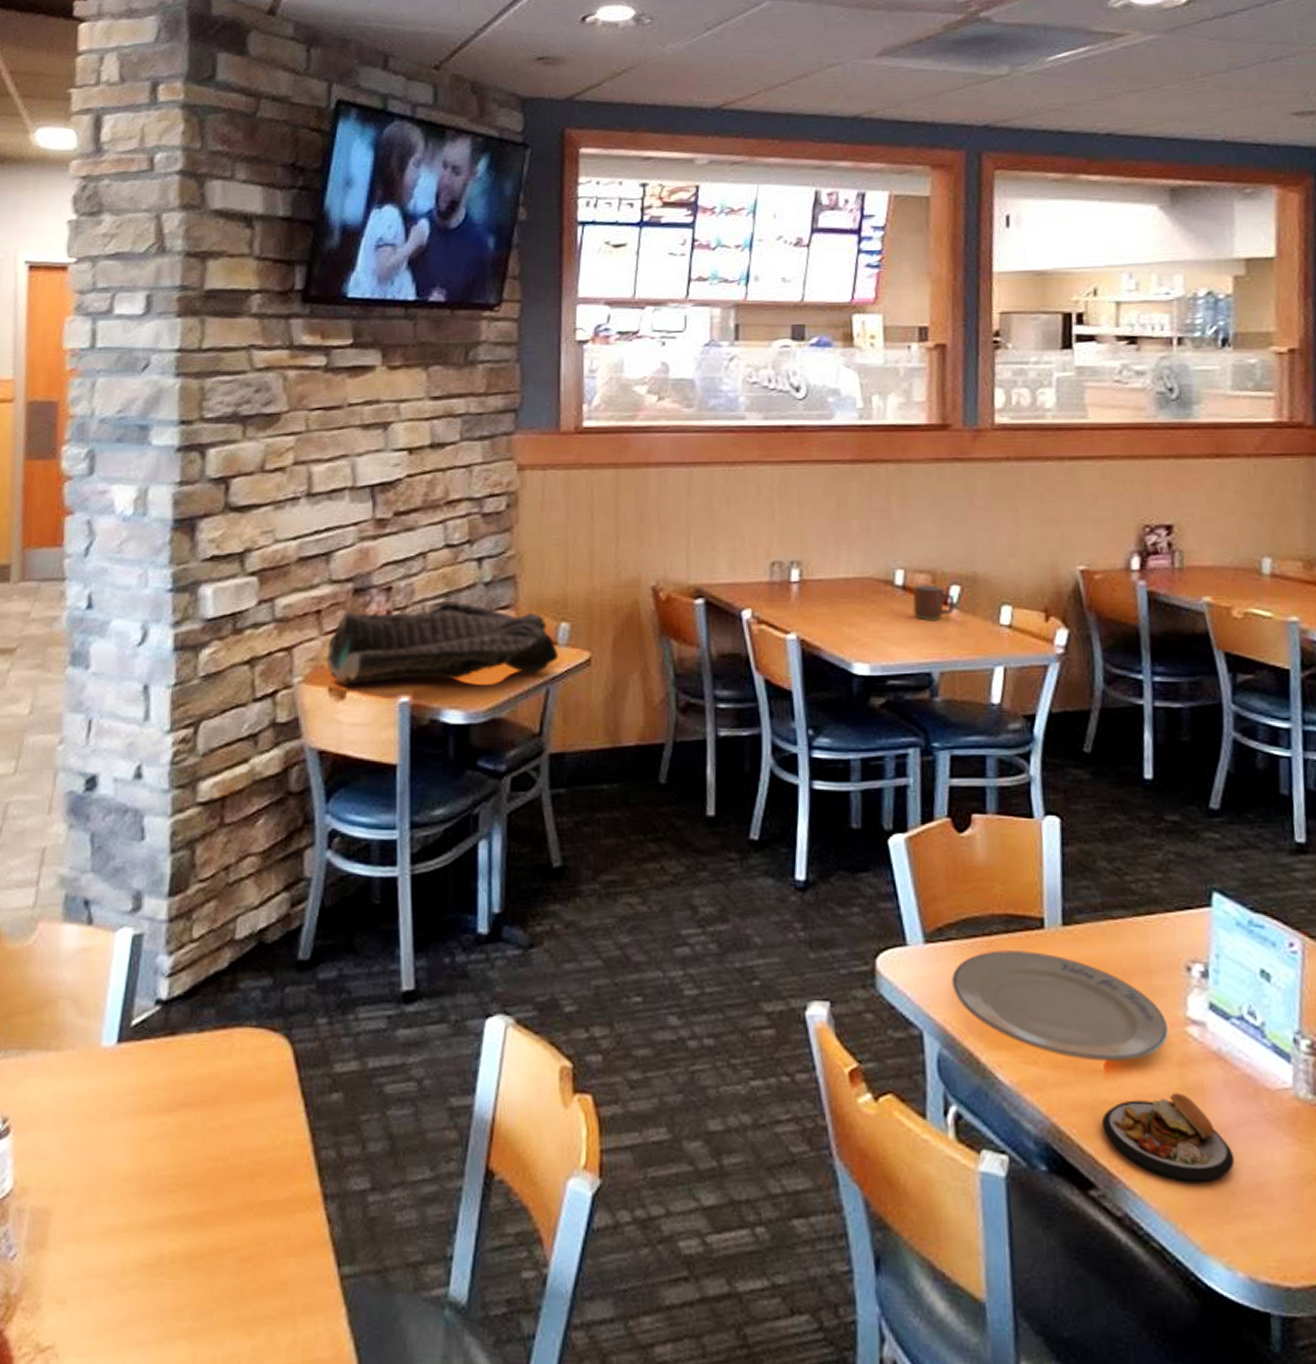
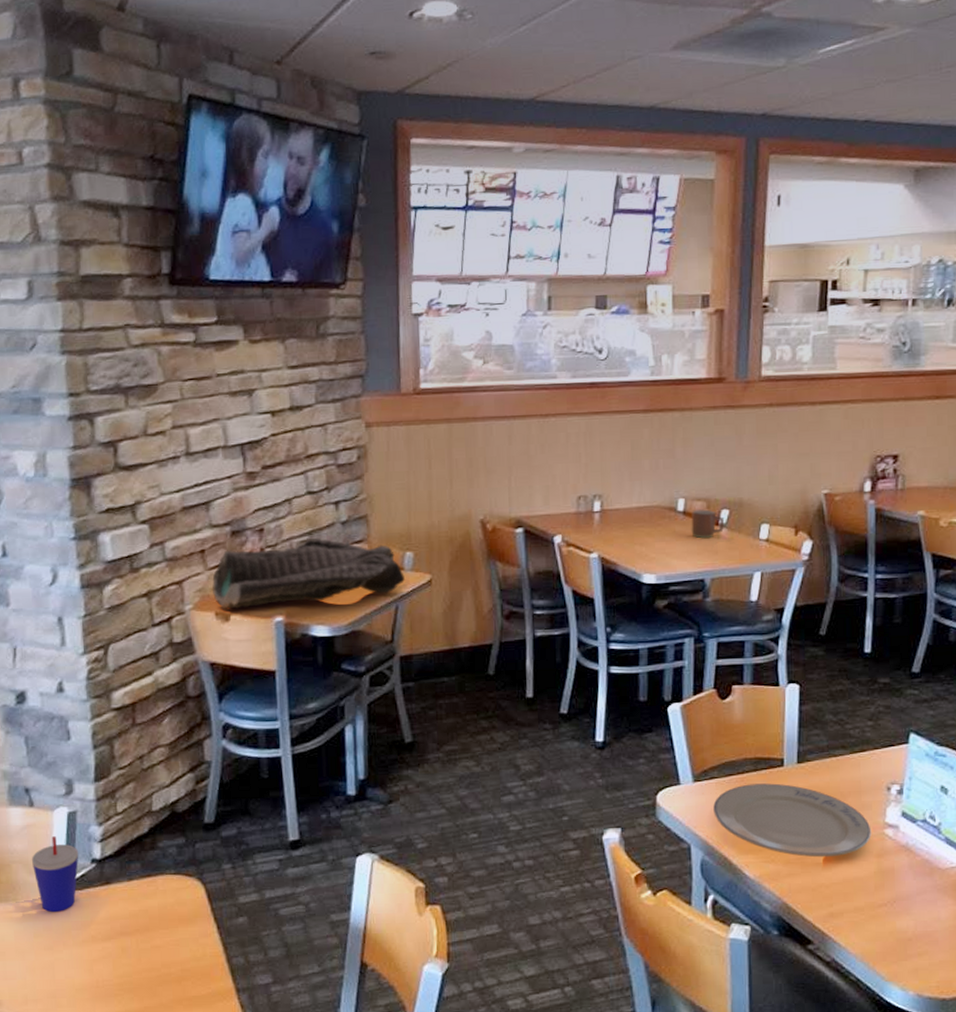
beverage cup: none [82,966,141,1068] -> present [31,836,79,912]
burger: present [1102,1092,1235,1184] -> none [820,875,913,935]

